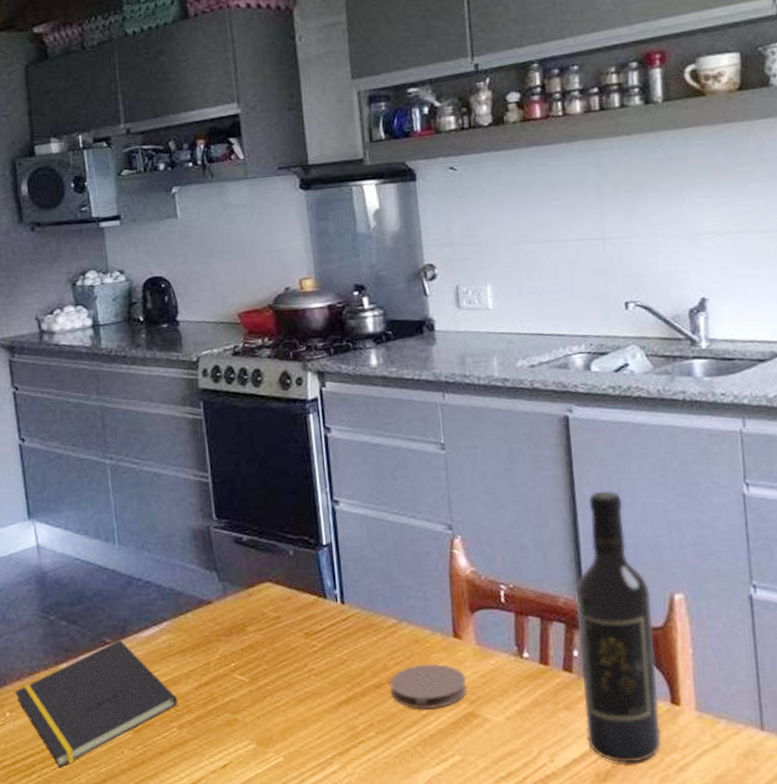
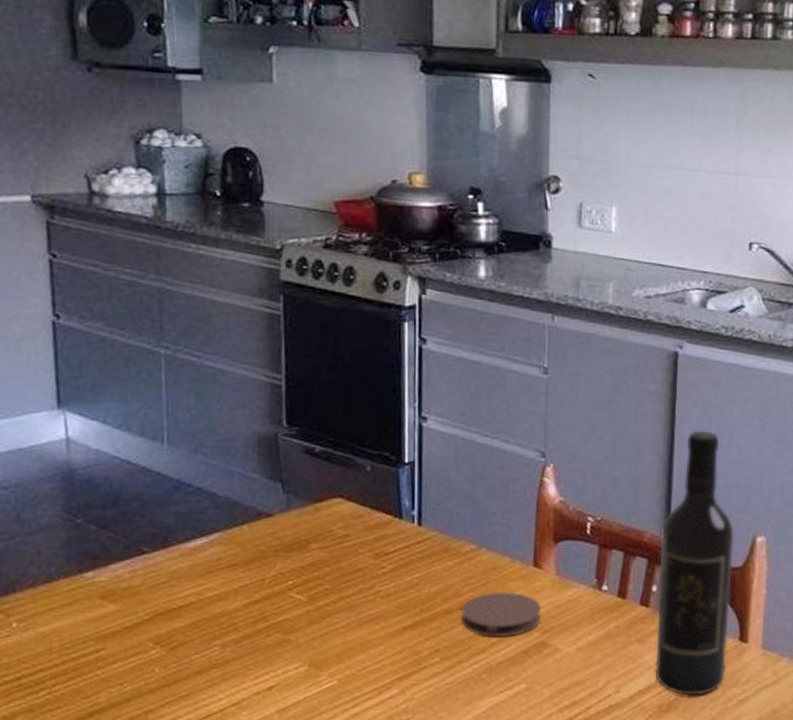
notepad: present [15,639,178,768] -> none [26,549,223,685]

